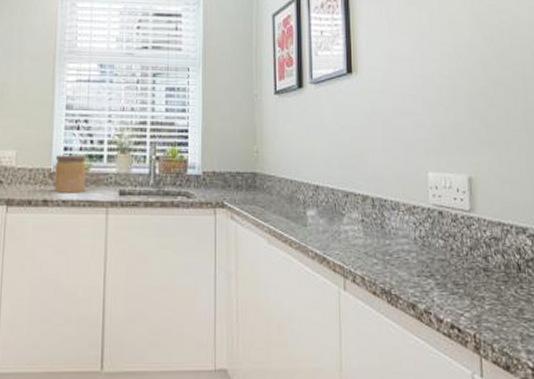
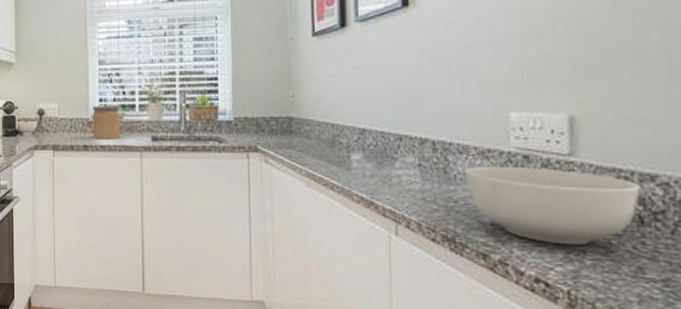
bowl: none [396,221,517,292] -> present [464,166,640,246]

